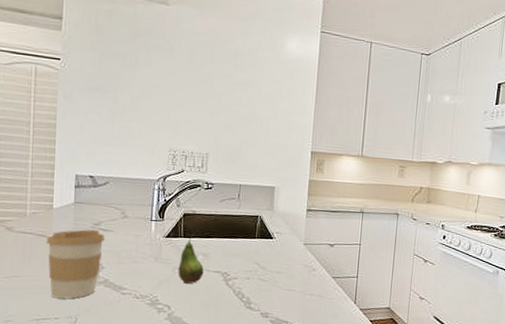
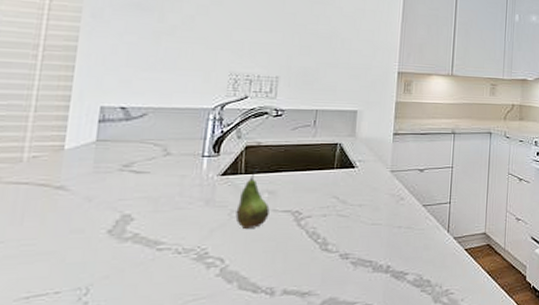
coffee cup: present [46,229,106,299] -> none [49,172,138,266]

